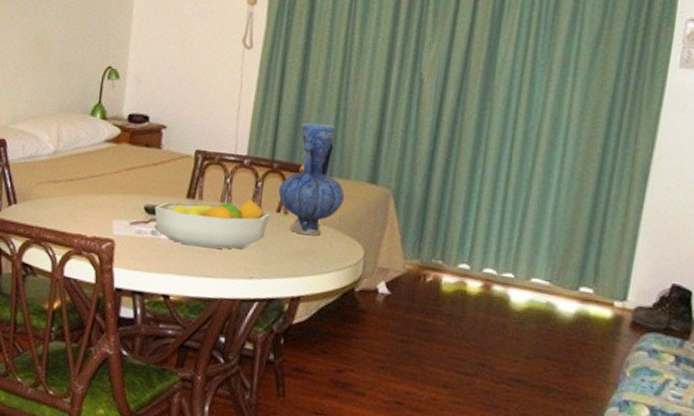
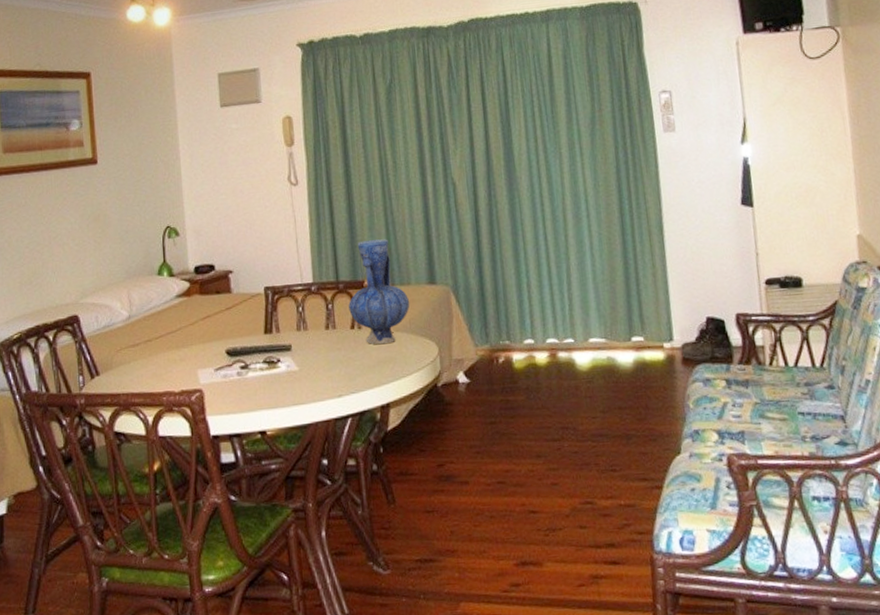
fruit bowl: present [154,199,269,249] -> none [236,322,345,379]

